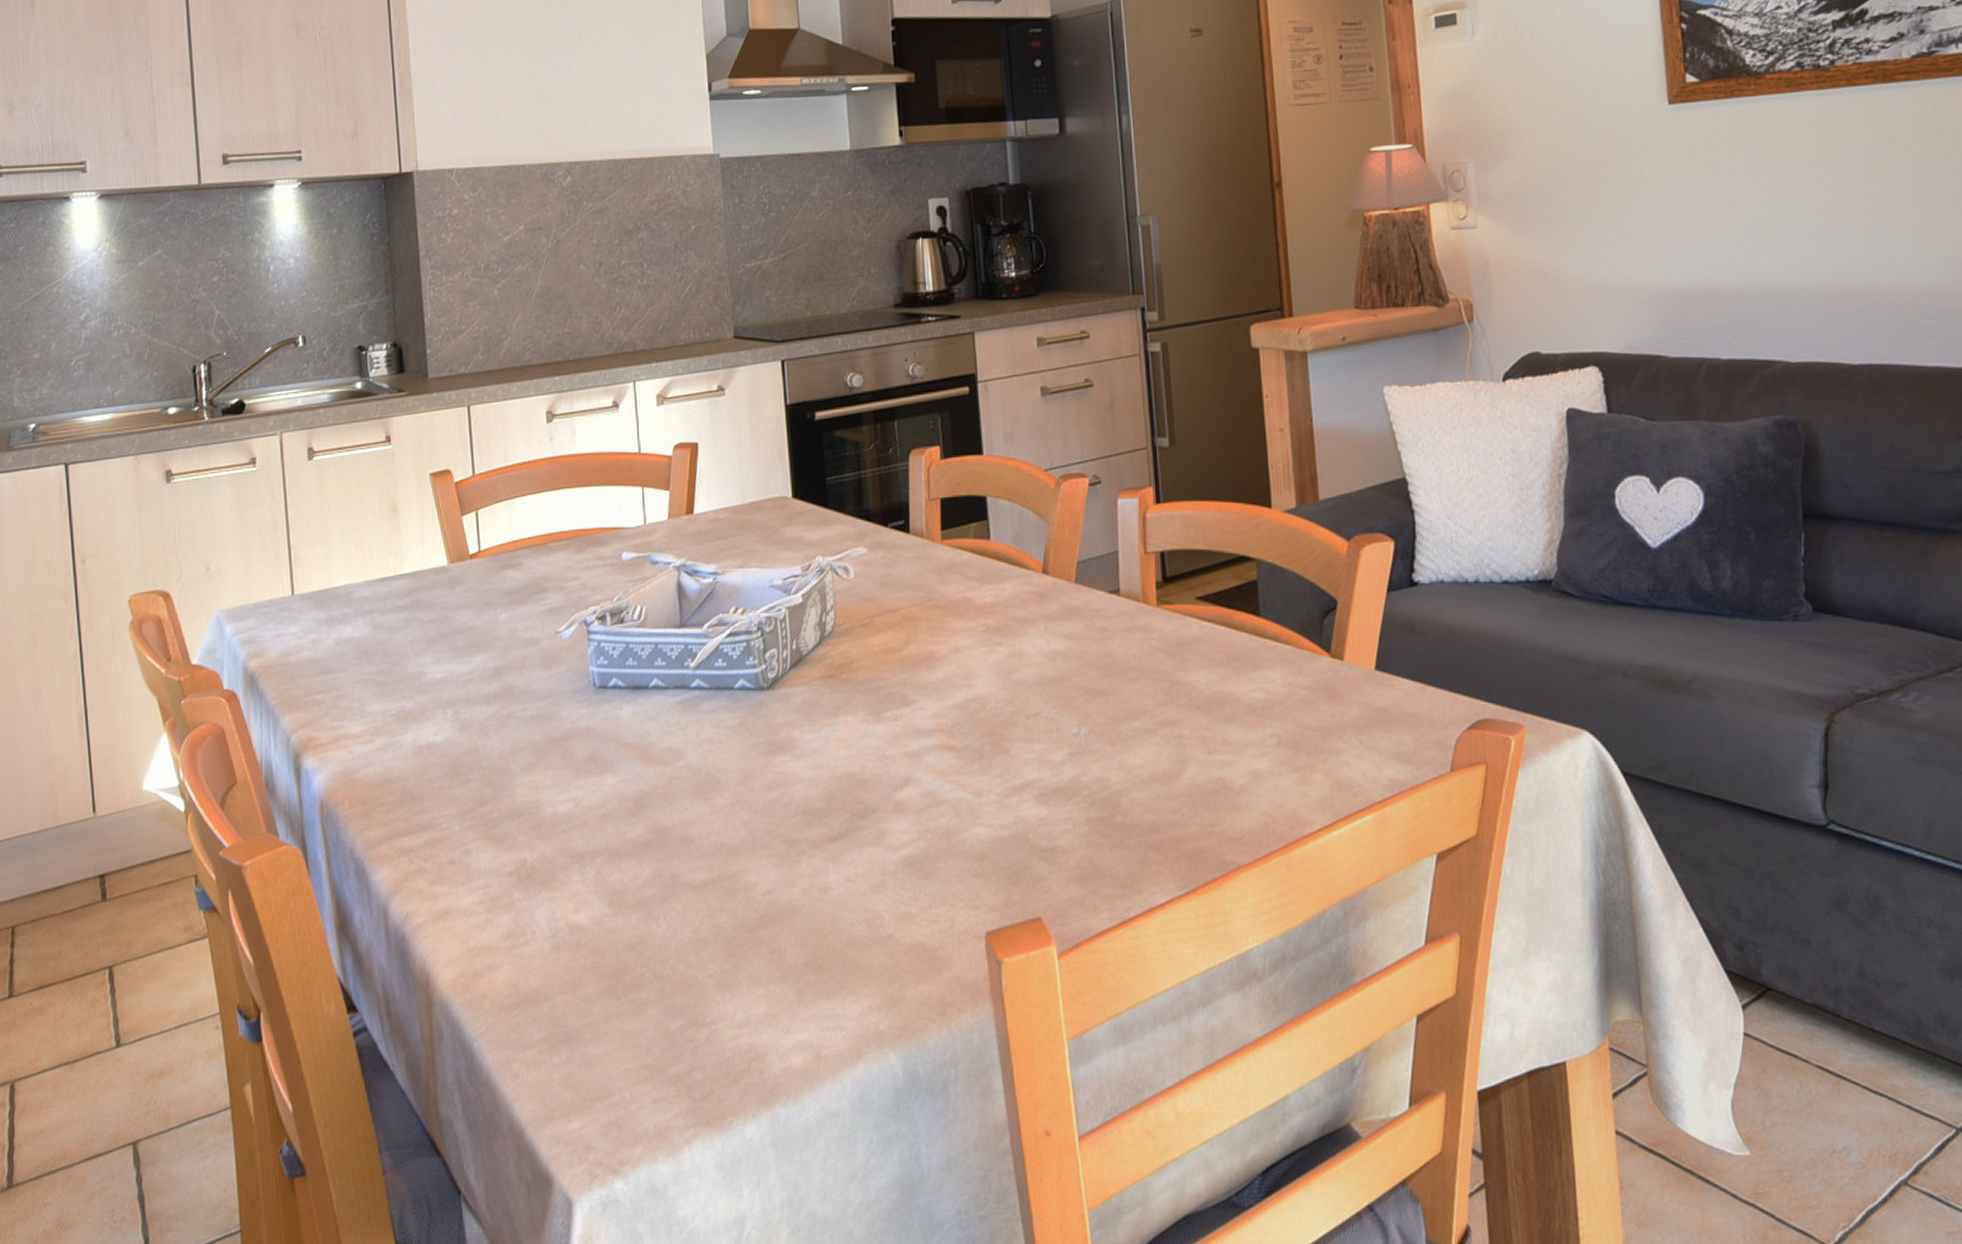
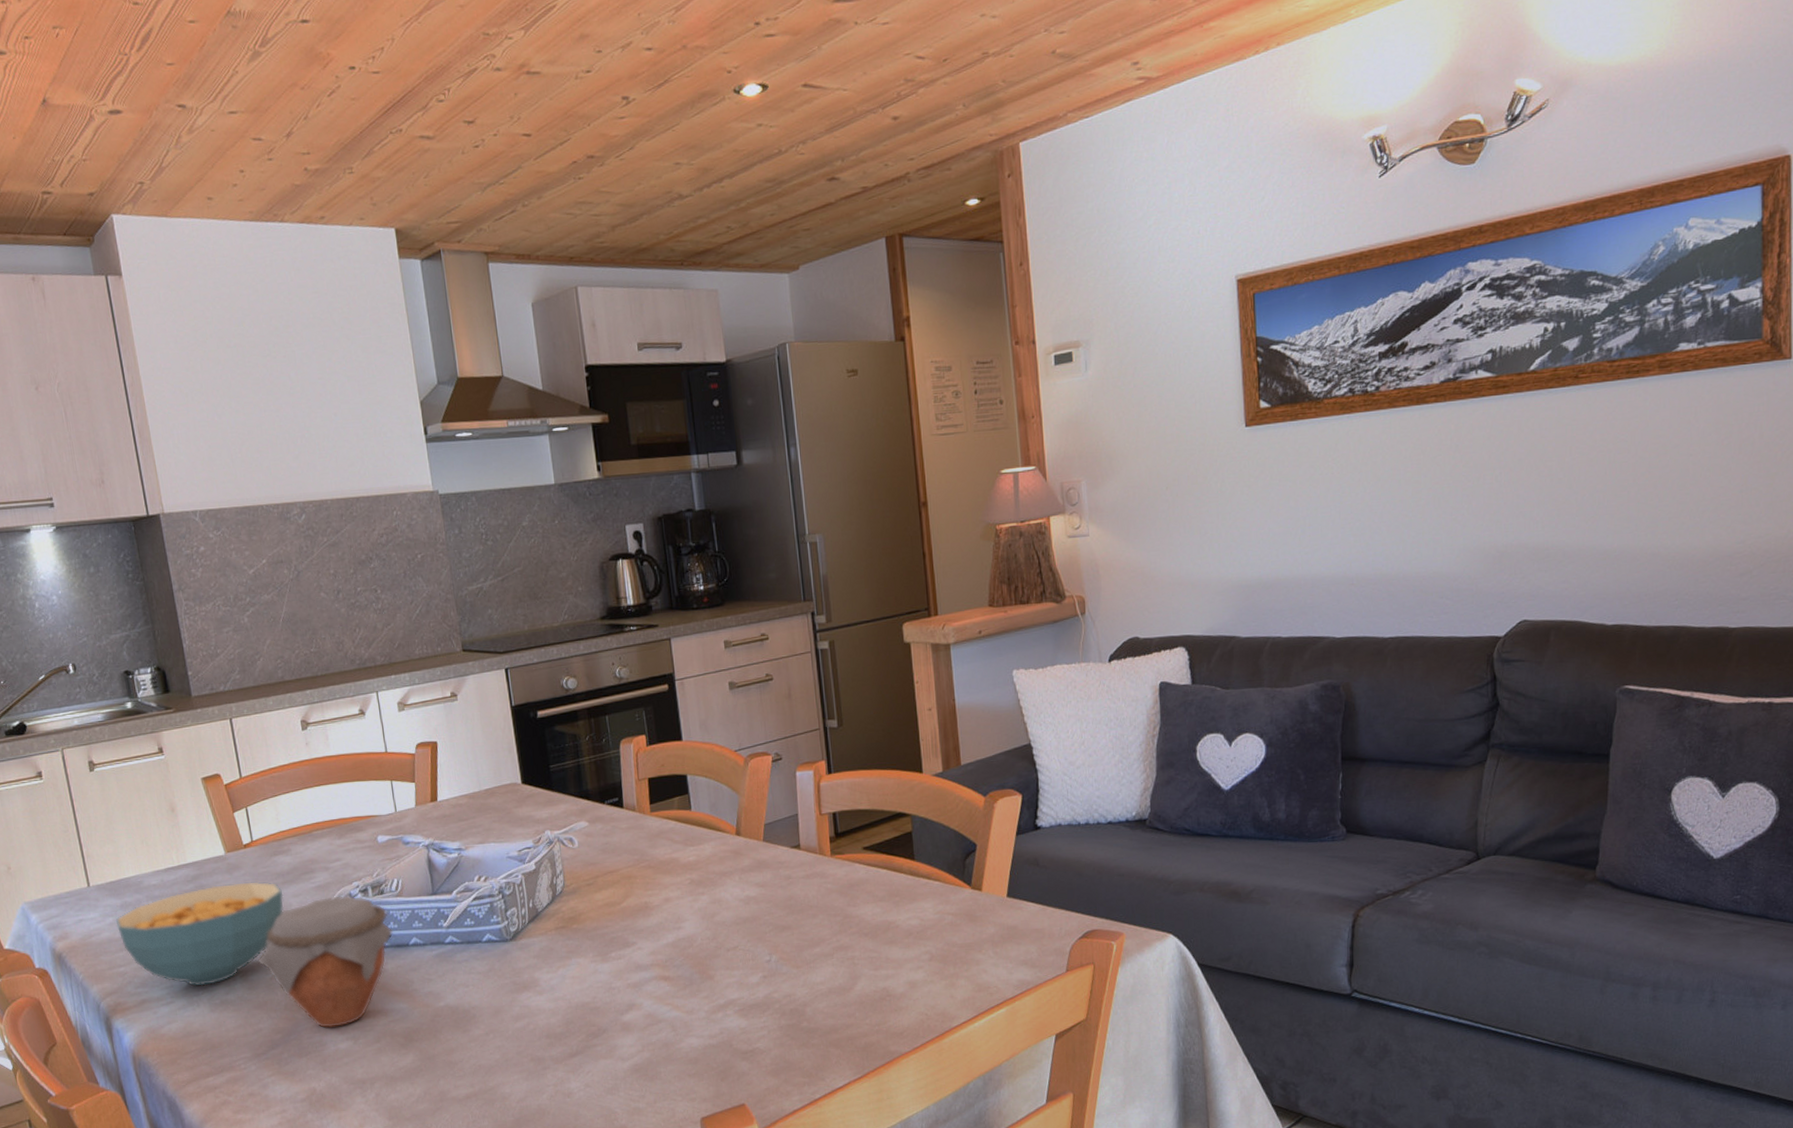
cereal bowl: none [318,600,510,723] -> present [115,881,284,987]
jar: none [472,622,631,785] -> present [257,895,393,1029]

